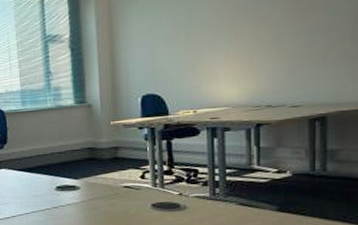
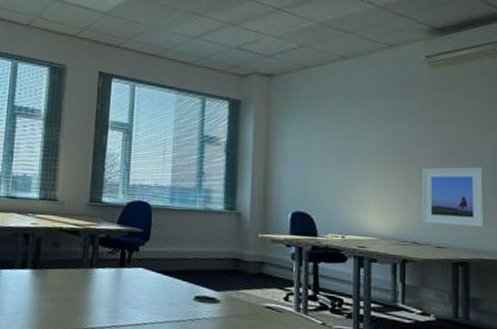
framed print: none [275,17,344,85] -> present [421,167,485,227]

